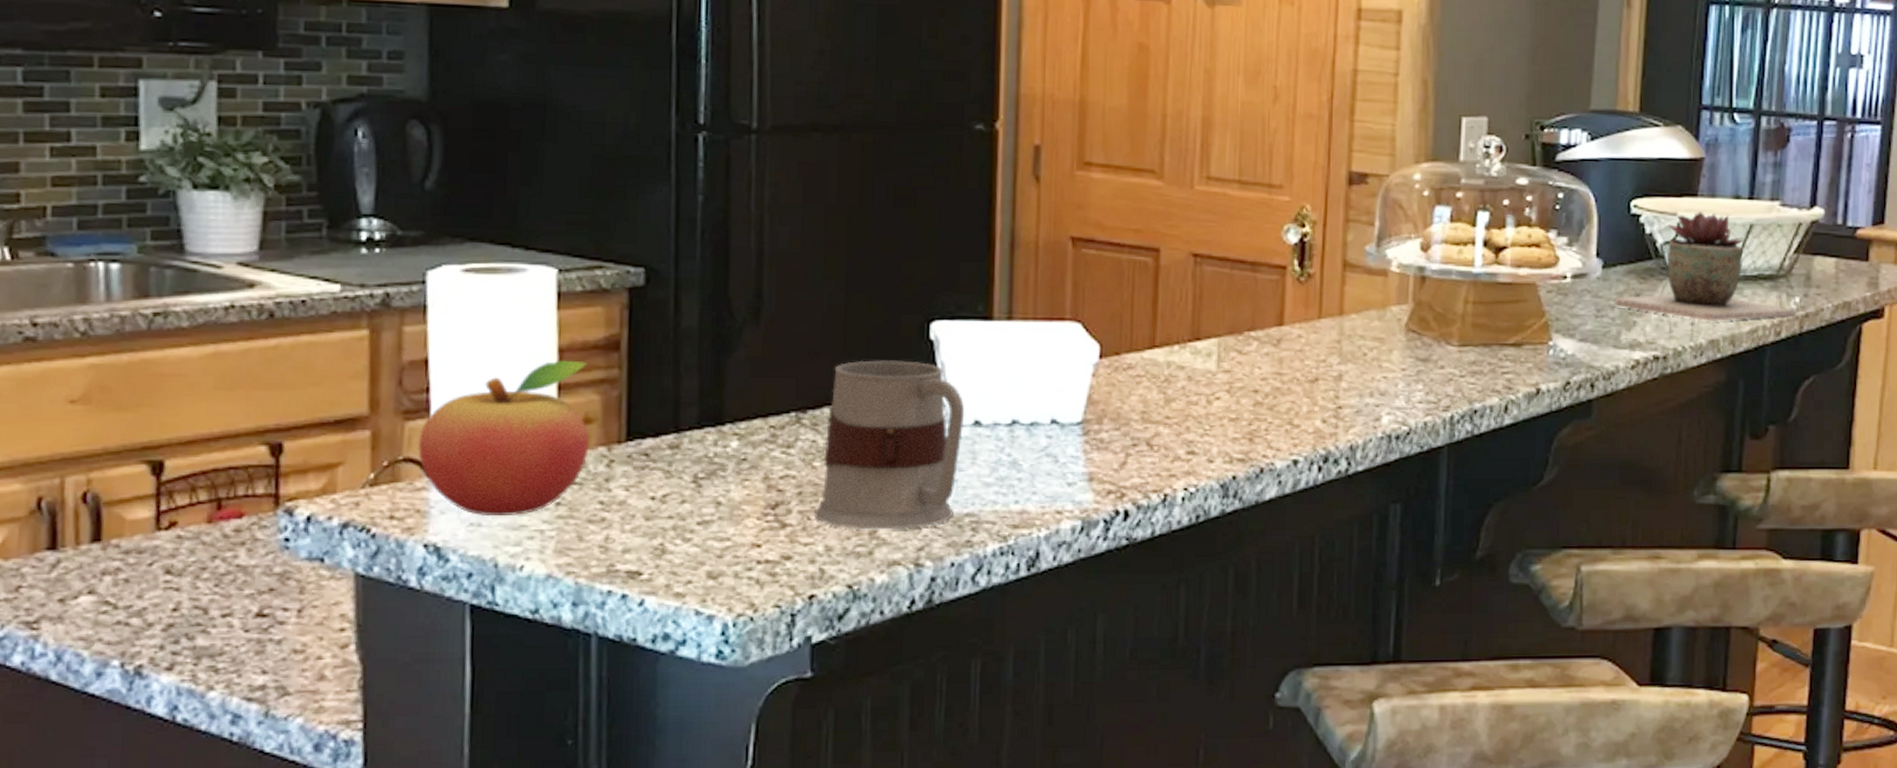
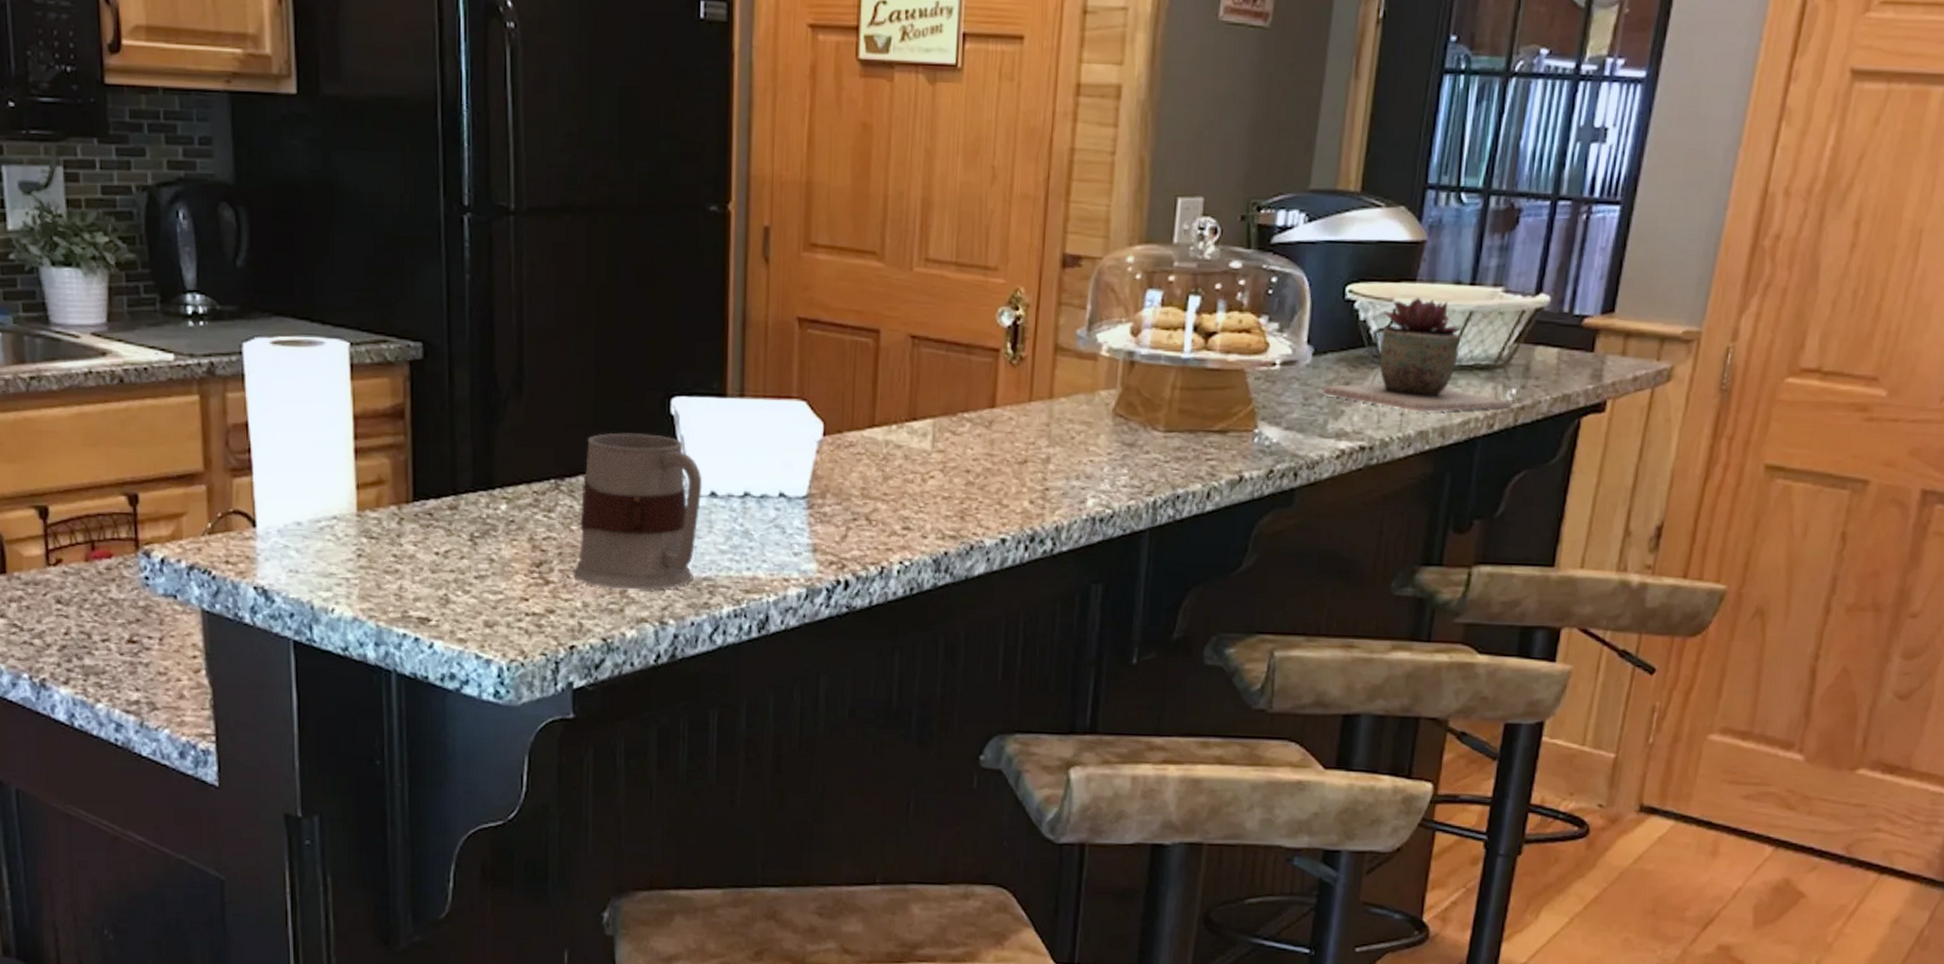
fruit: present [417,360,589,517] -> none [244,426,383,565]

